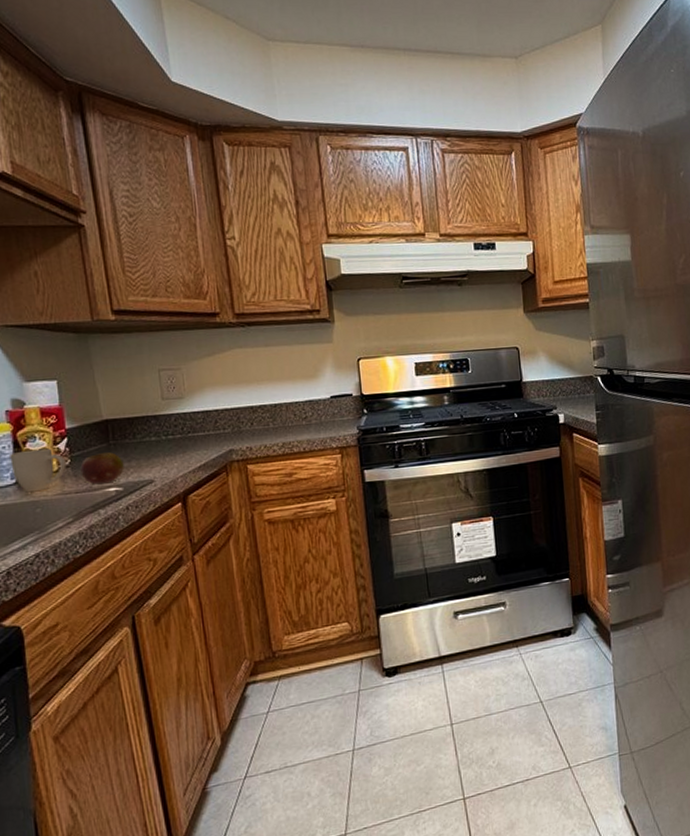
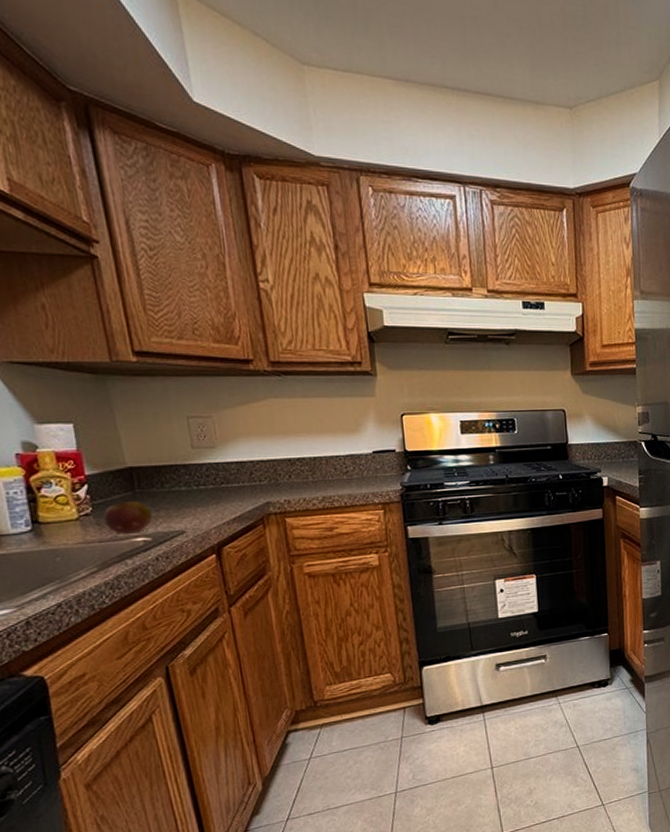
mug: present [10,448,67,493] -> none [23,495,88,541]

